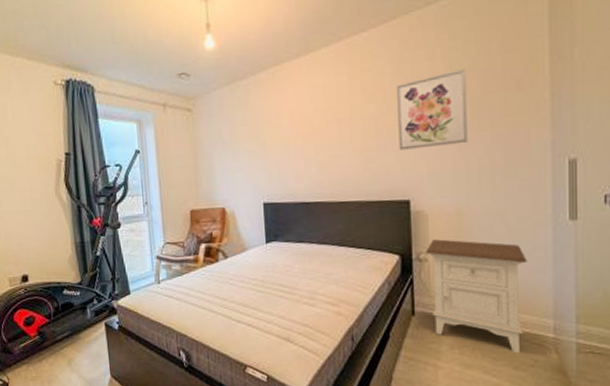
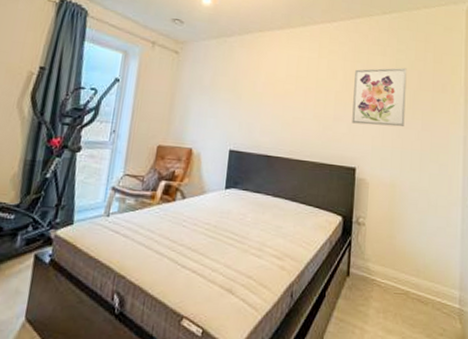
nightstand: present [425,239,528,354] -> none [363,206,443,322]

